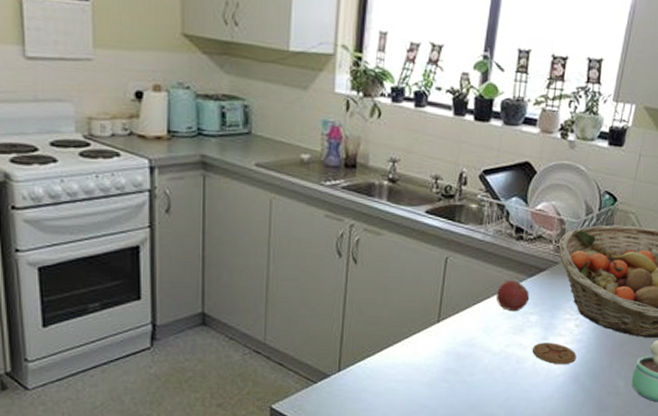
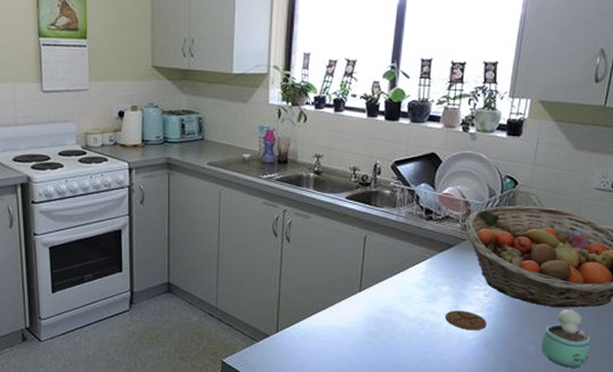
apple: present [496,279,530,312] -> none [410,254,441,283]

